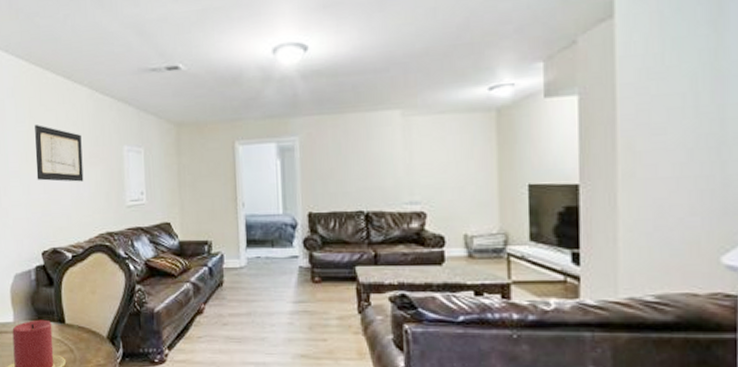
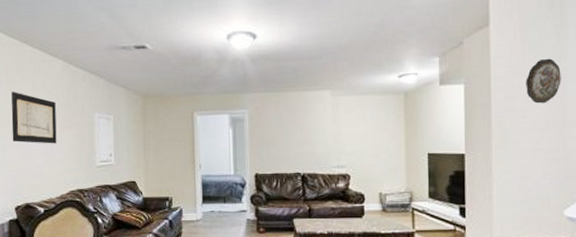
decorative plate: none [666,55,719,117] -> present [526,58,561,104]

